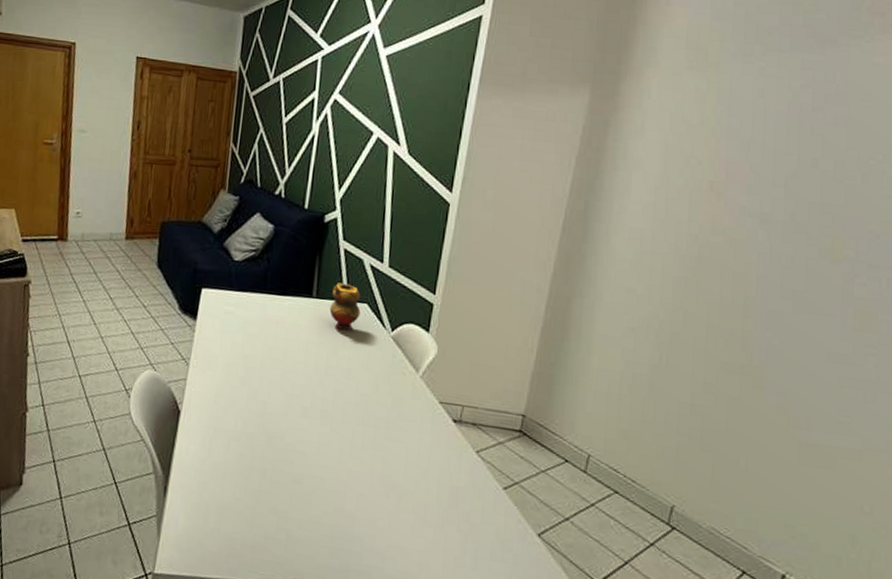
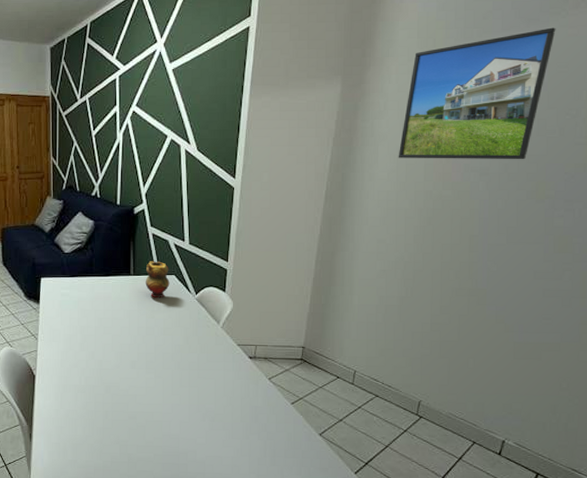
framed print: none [656,52,858,209] -> present [398,27,556,160]

